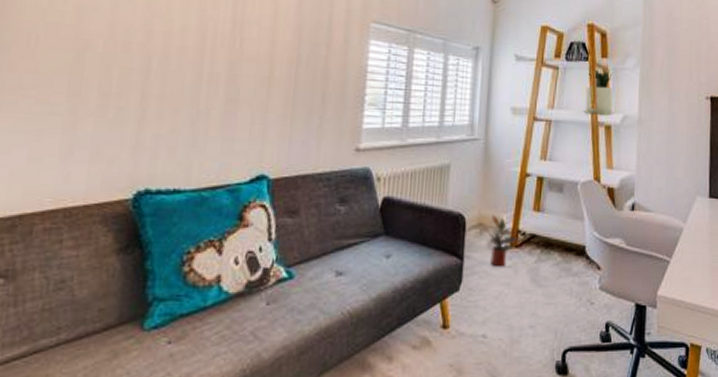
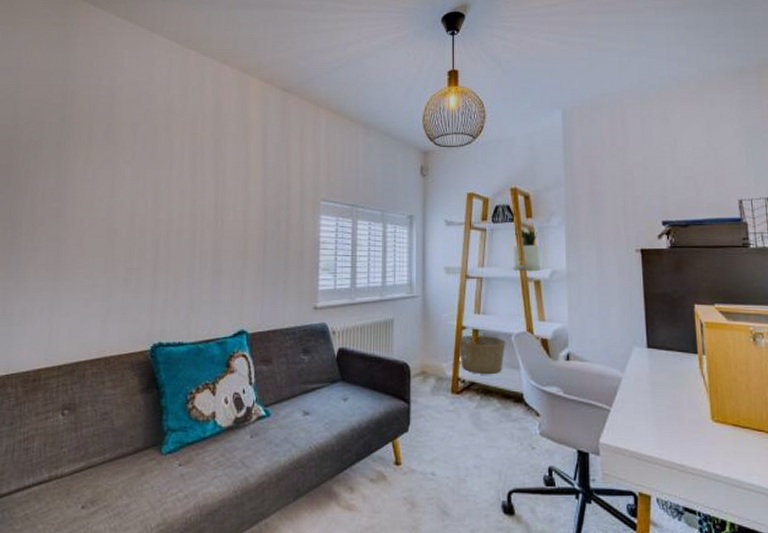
potted plant: present [483,214,521,266] -> none [426,363,461,410]
basket: none [520,184,571,225] -> present [458,336,506,374]

